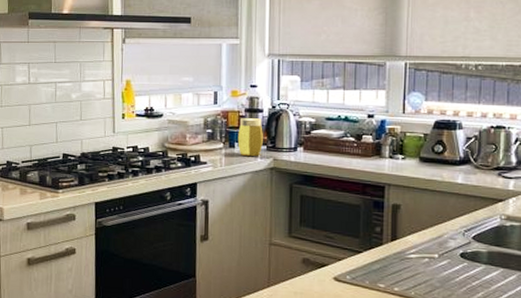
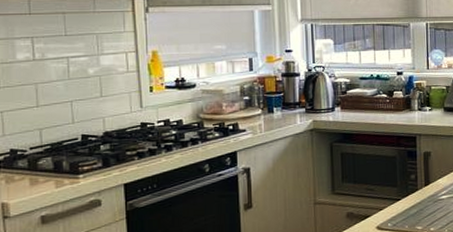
jar: present [237,118,263,157] -> none [276,82,301,121]

